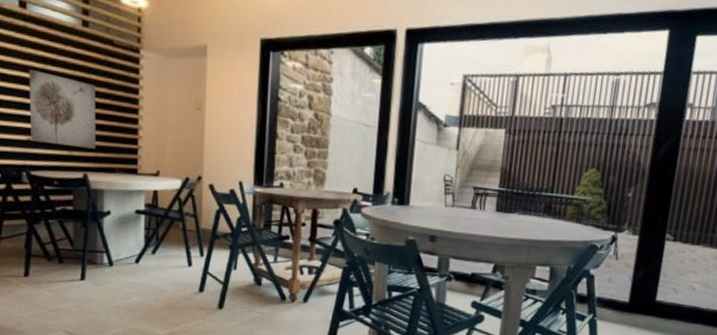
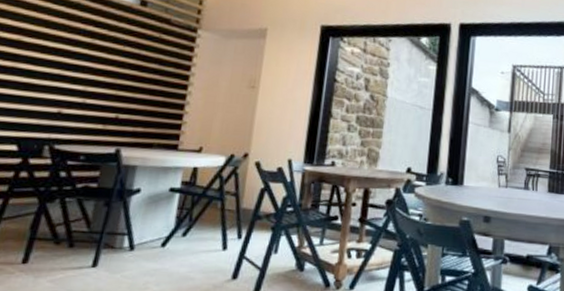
wall art: present [29,69,96,149] -> none [62,42,145,123]

